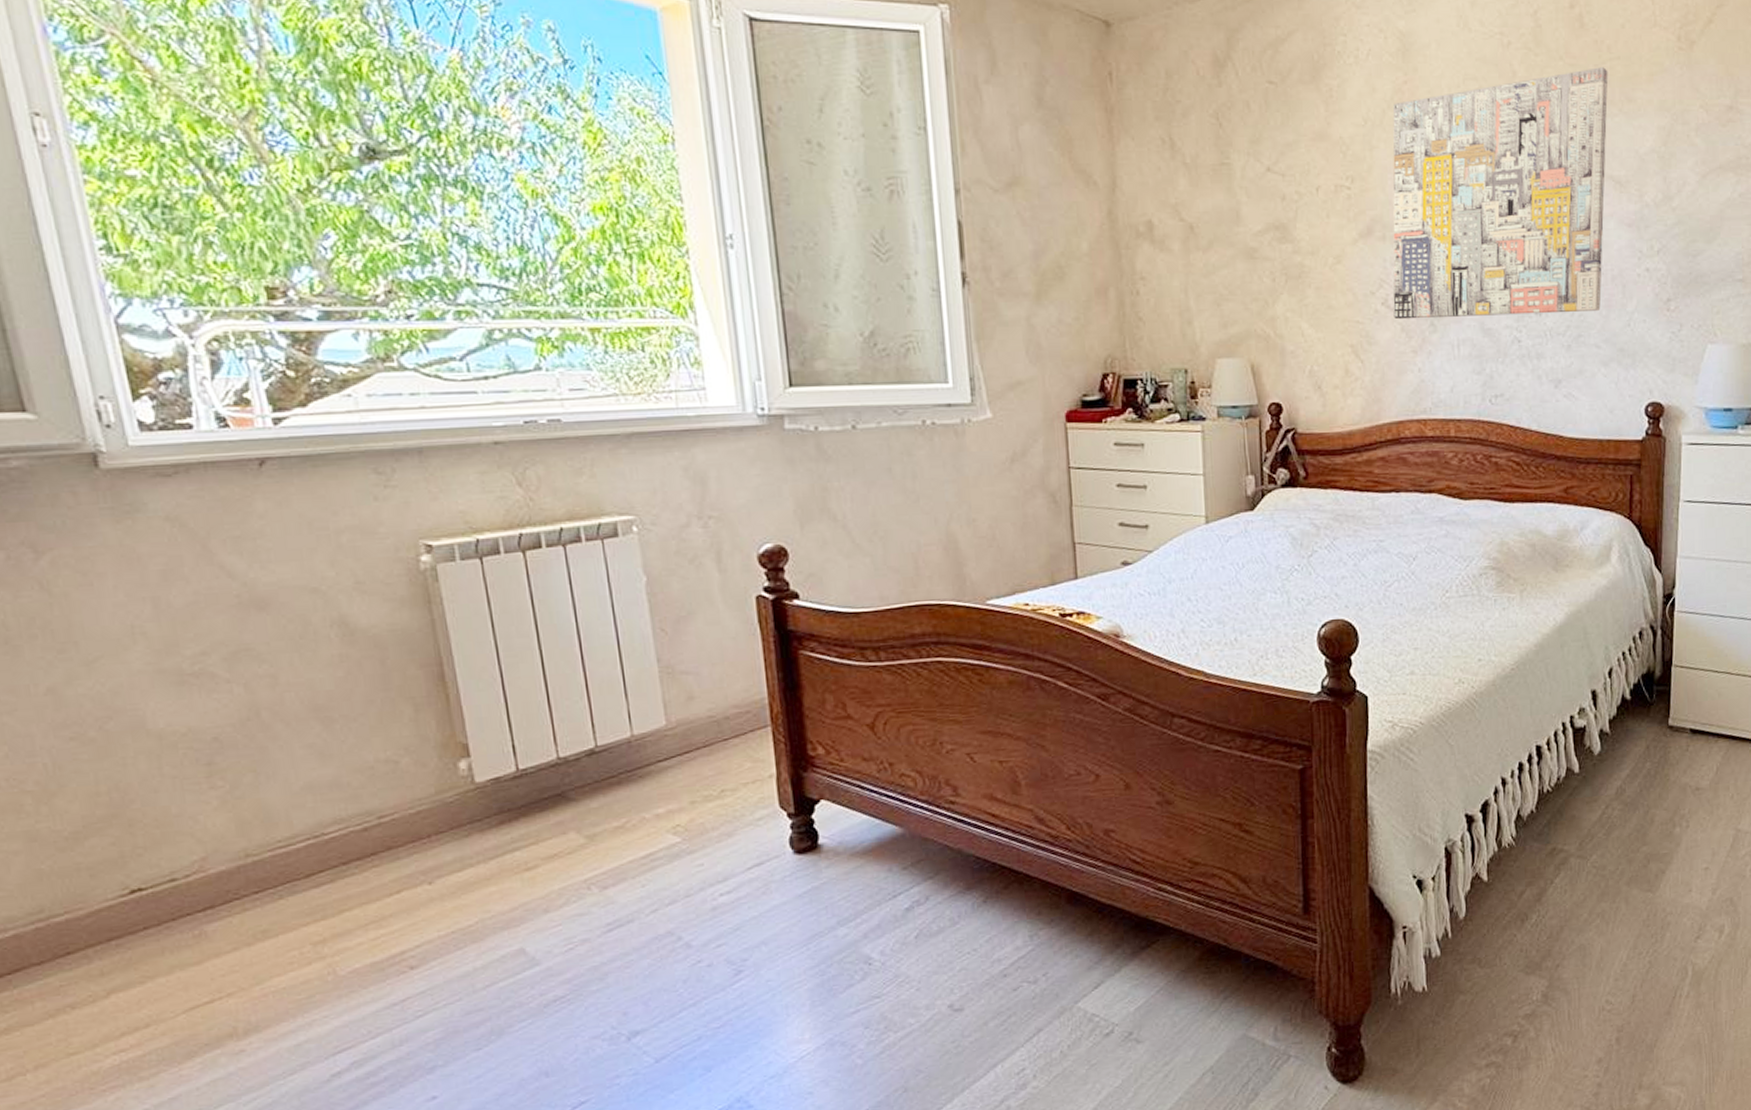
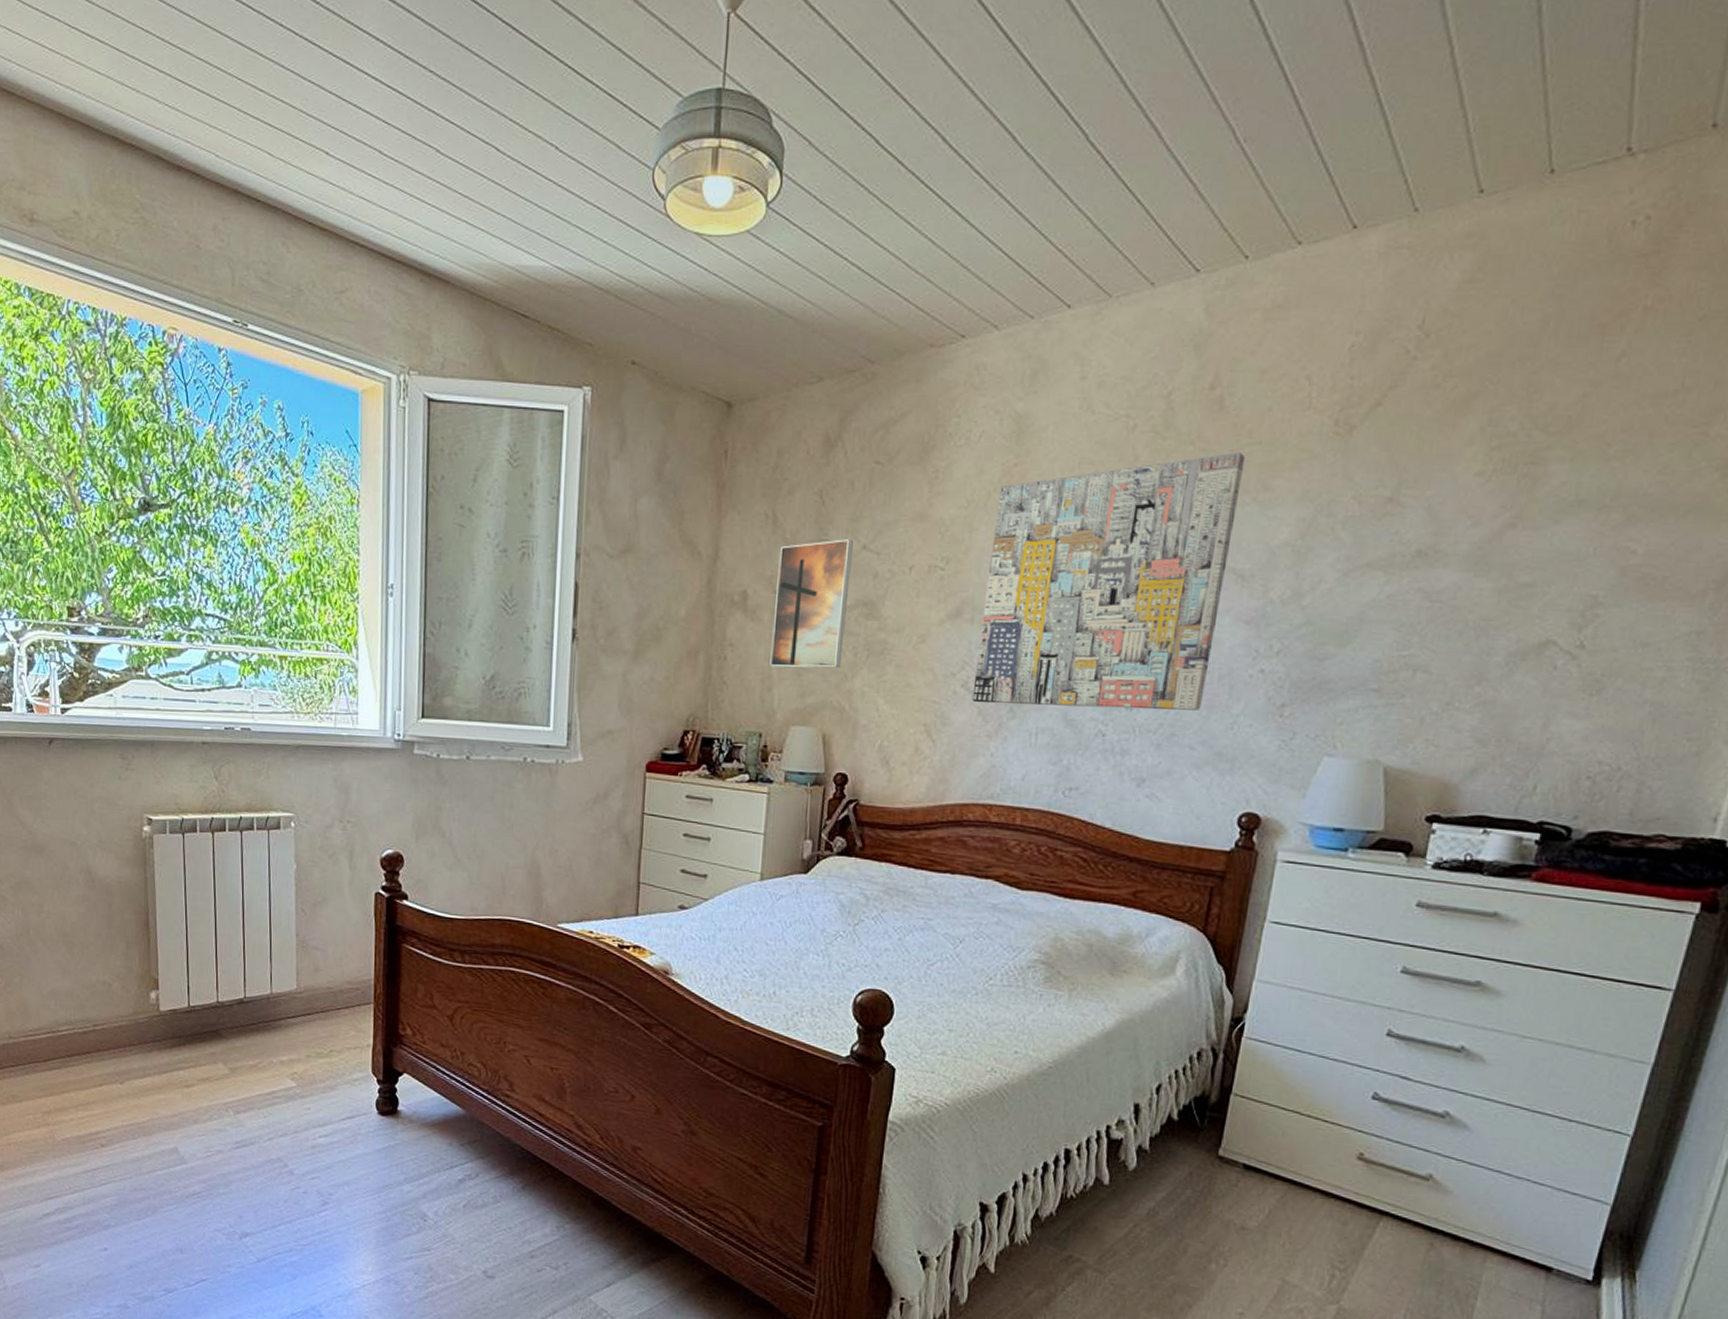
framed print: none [1181,162,1260,299] -> present [770,539,853,669]

